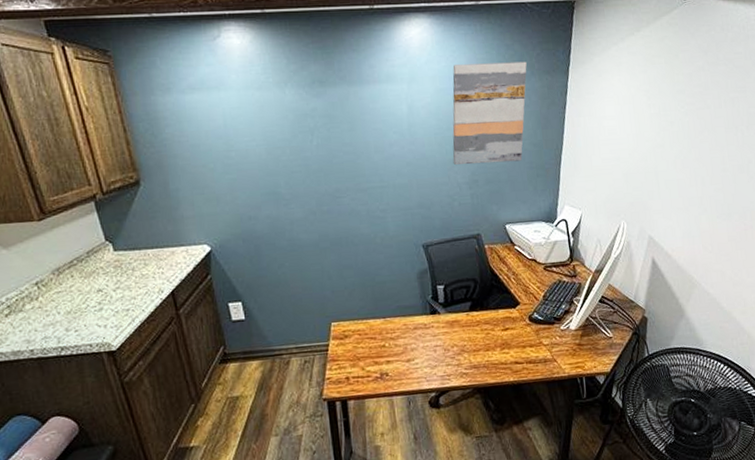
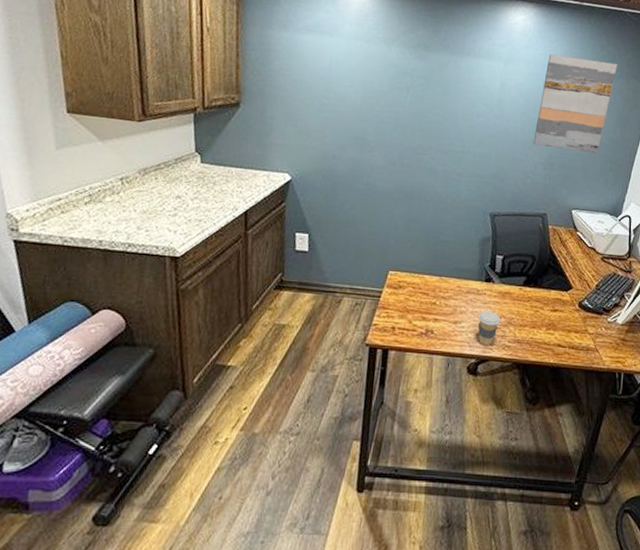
coffee cup: none [430,342,453,378] -> present [478,310,501,346]

